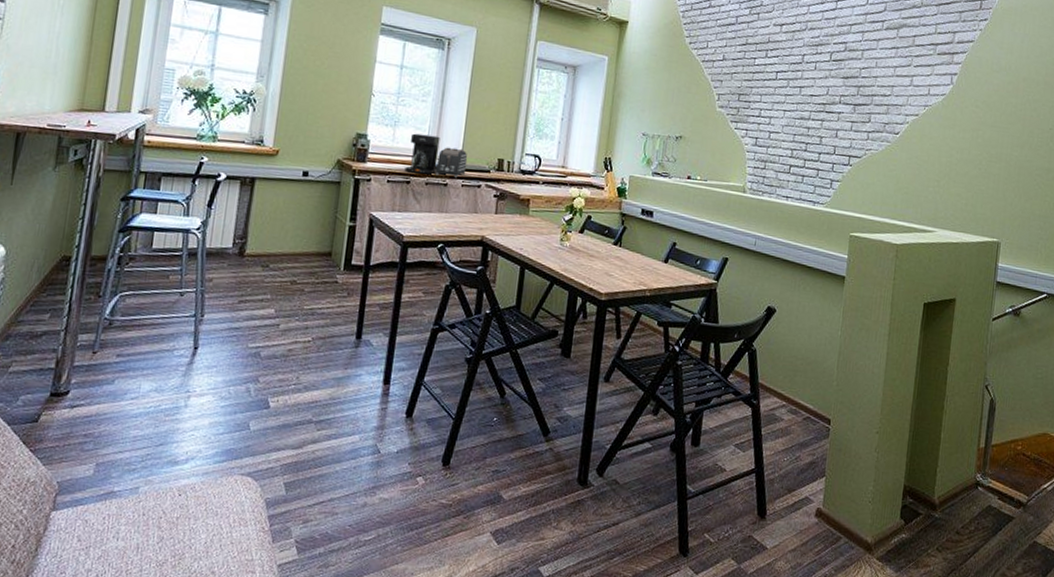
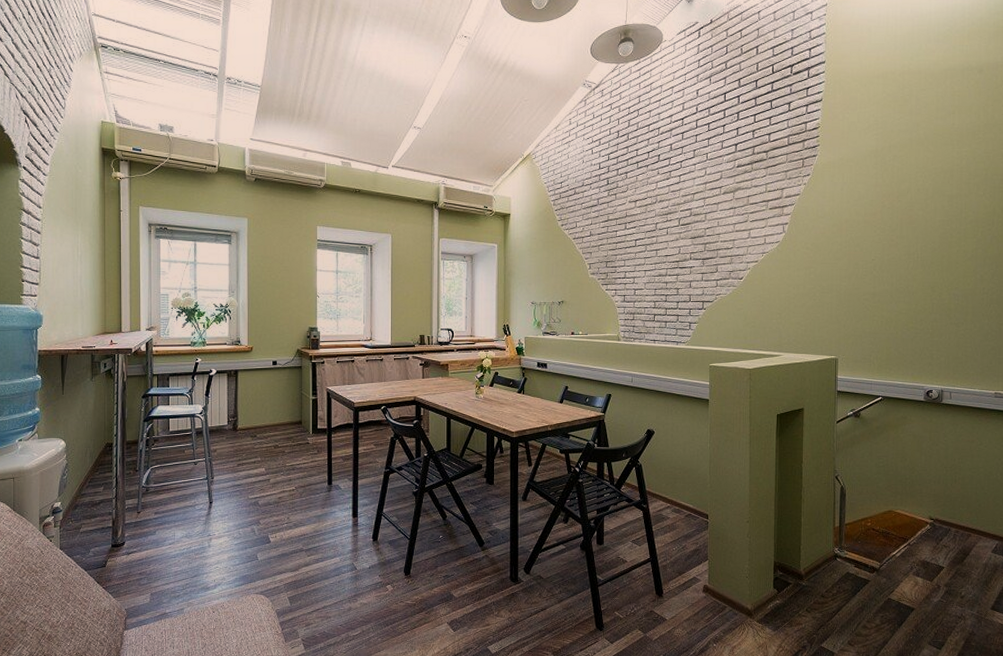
coffee maker: present [404,133,440,175] -> none [349,322,373,353]
toaster: present [436,147,468,178] -> none [373,330,396,353]

